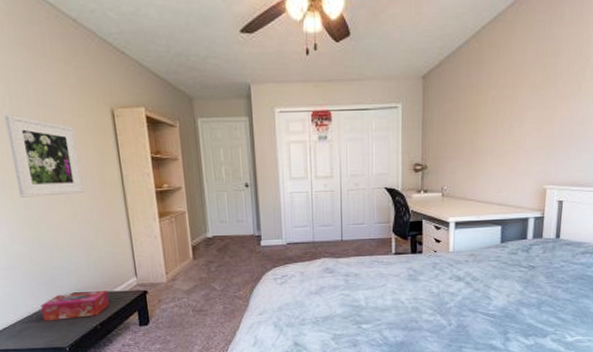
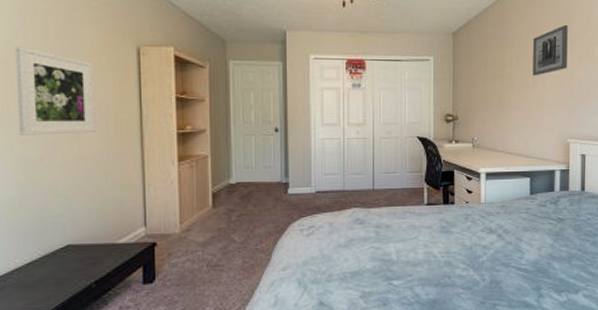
tissue box: present [40,290,109,322] -> none [25,241,110,280]
wall art: none [509,58,552,119] -> present [533,24,568,76]

